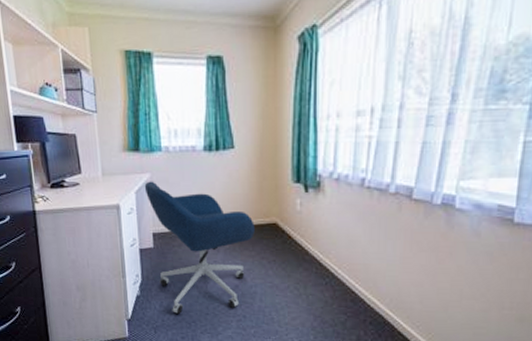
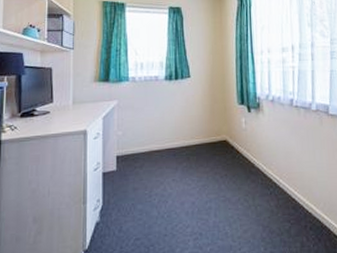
office chair: present [144,181,255,315] -> none [111,107,208,239]

